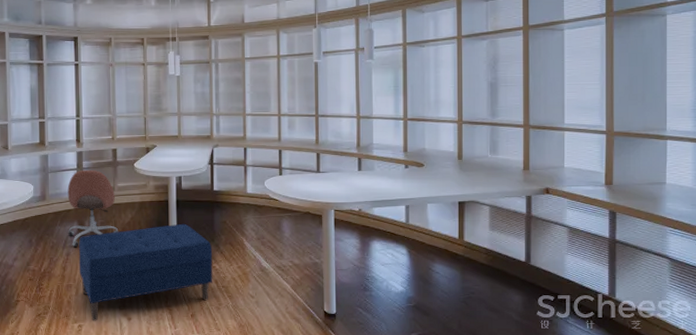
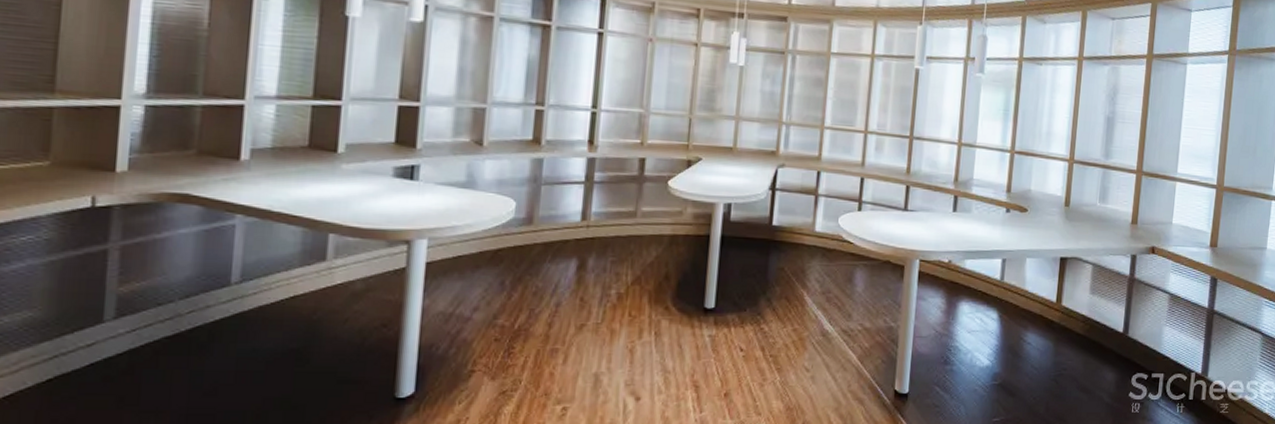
office chair: present [67,169,118,248] -> none [561,184,636,296]
bench: present [78,223,213,321] -> none [571,268,763,402]

